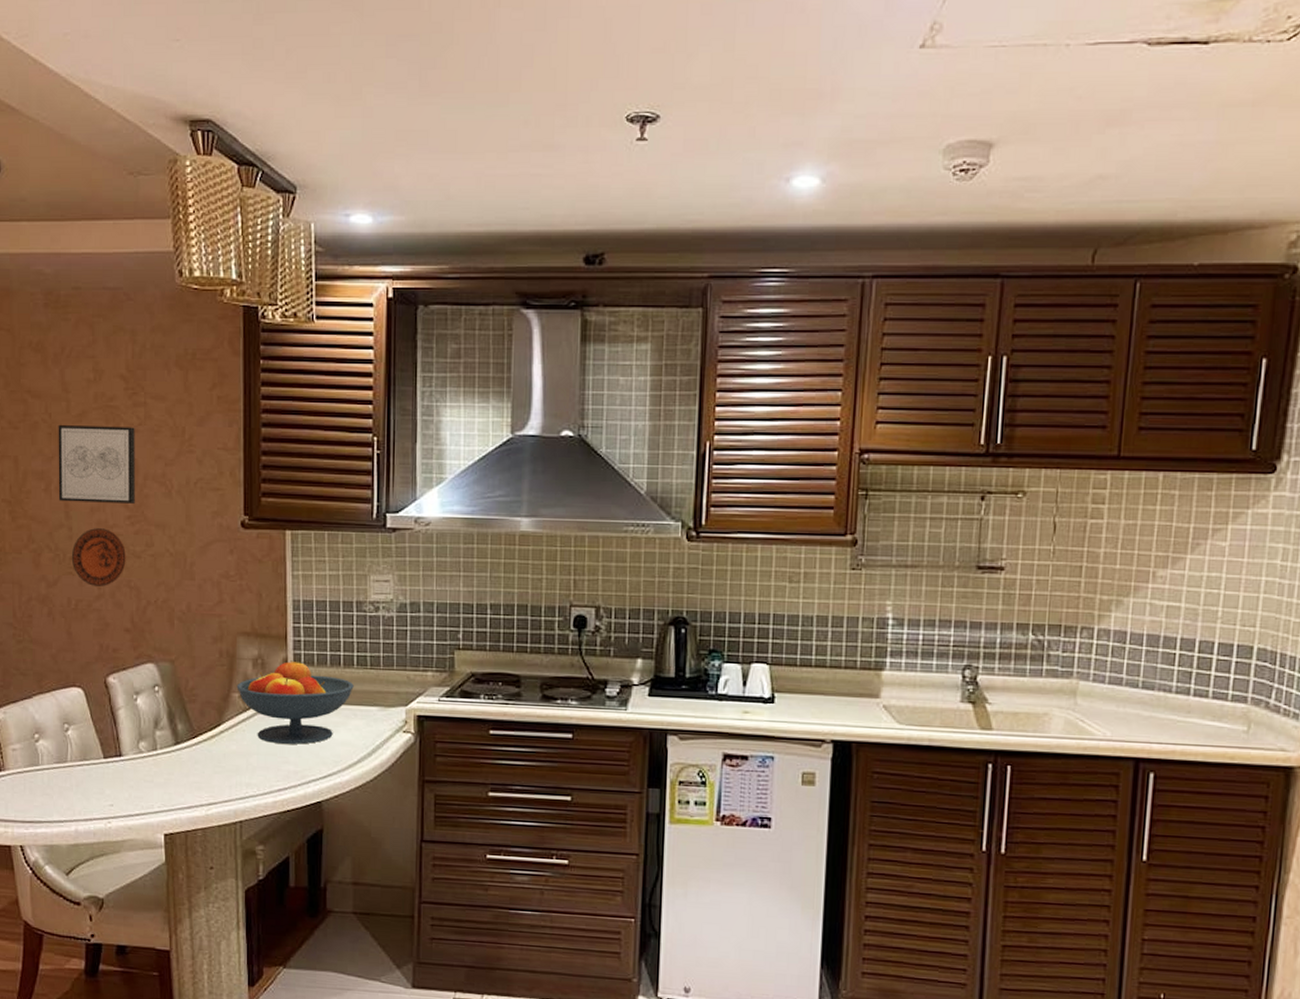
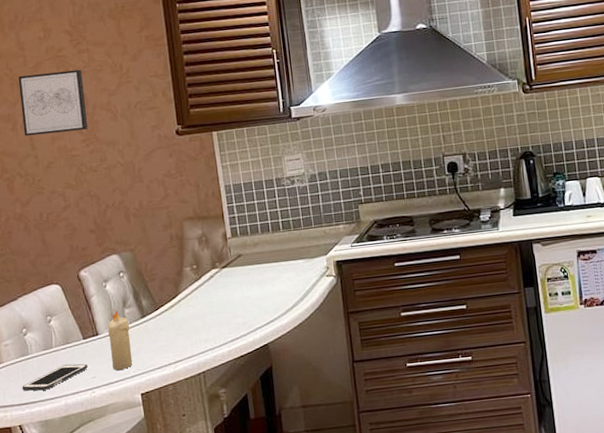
cell phone: none [28,784,106,810] -> present [22,363,88,391]
decorative plate: present [71,528,126,588] -> none [39,152,85,200]
candle: none [133,731,160,802] -> present [108,310,133,370]
fruit bowl: present [236,660,354,745] -> none [187,234,282,303]

